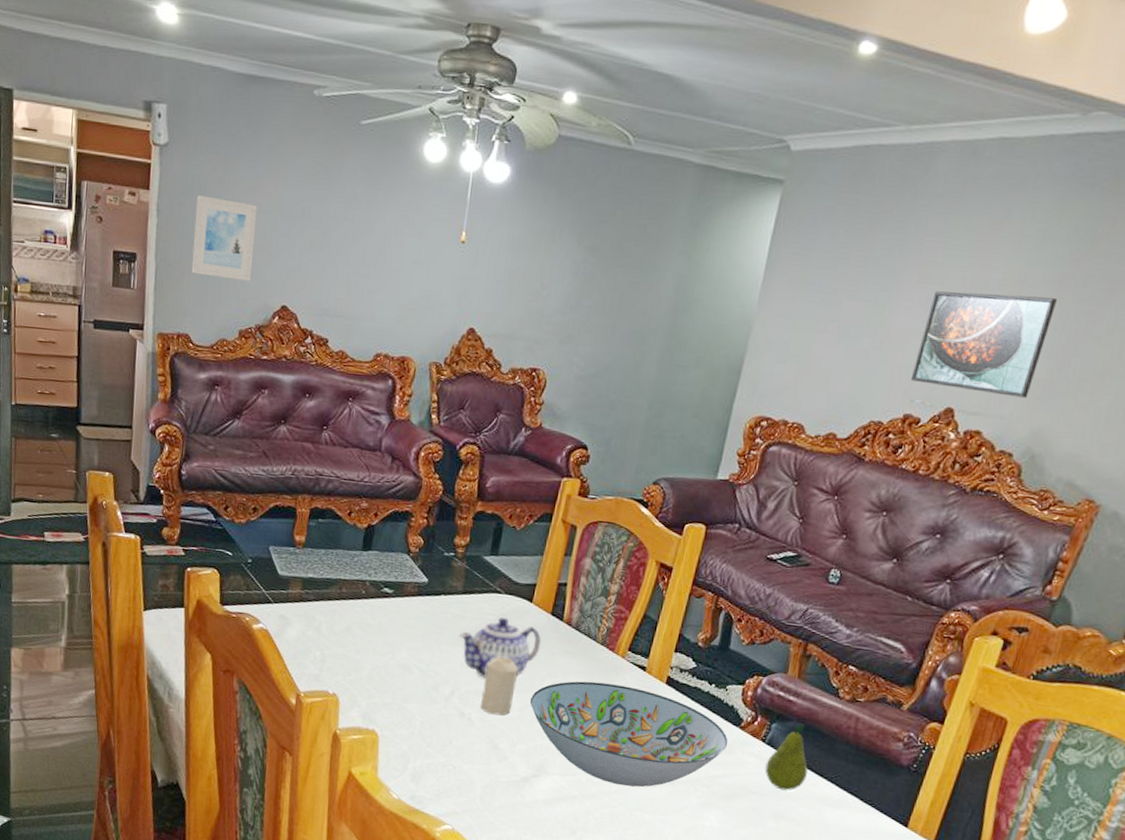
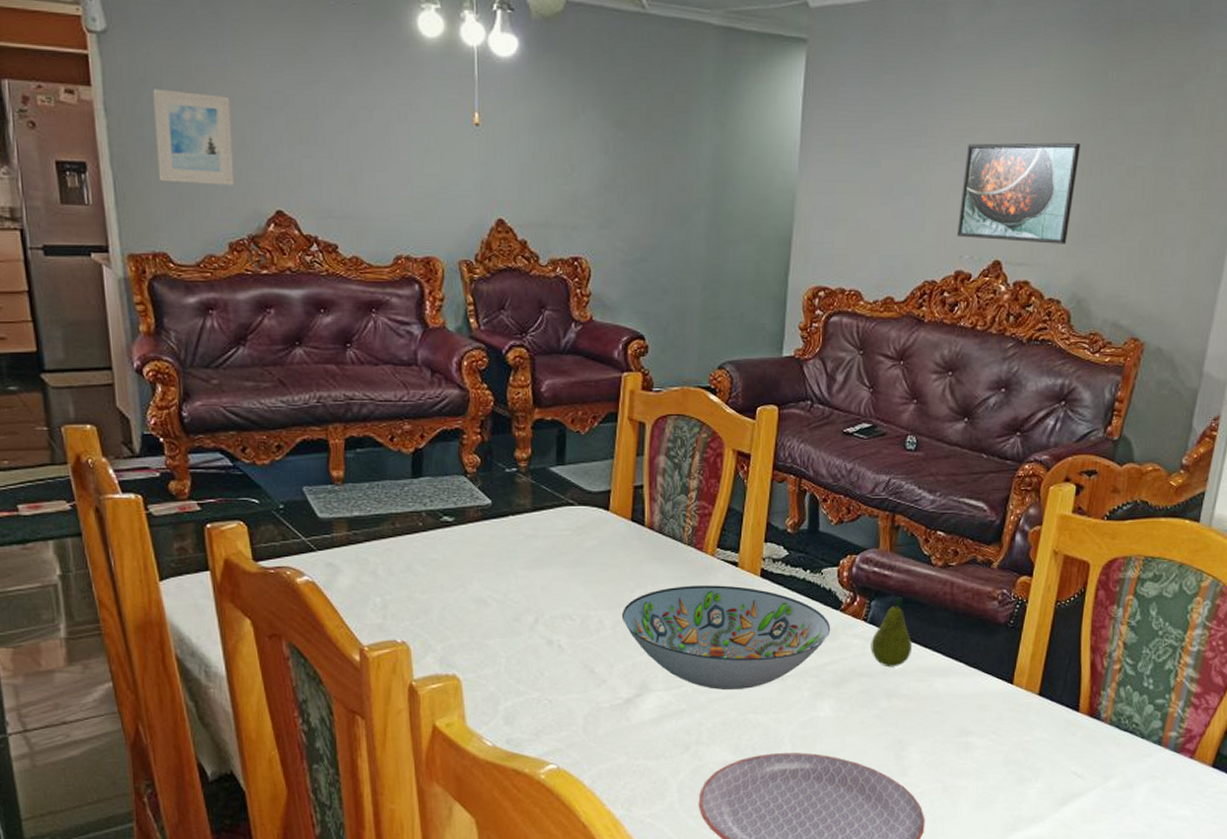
teapot: present [459,618,542,679] -> none [534,532,625,601]
candle: present [481,656,518,716] -> none [569,573,604,637]

